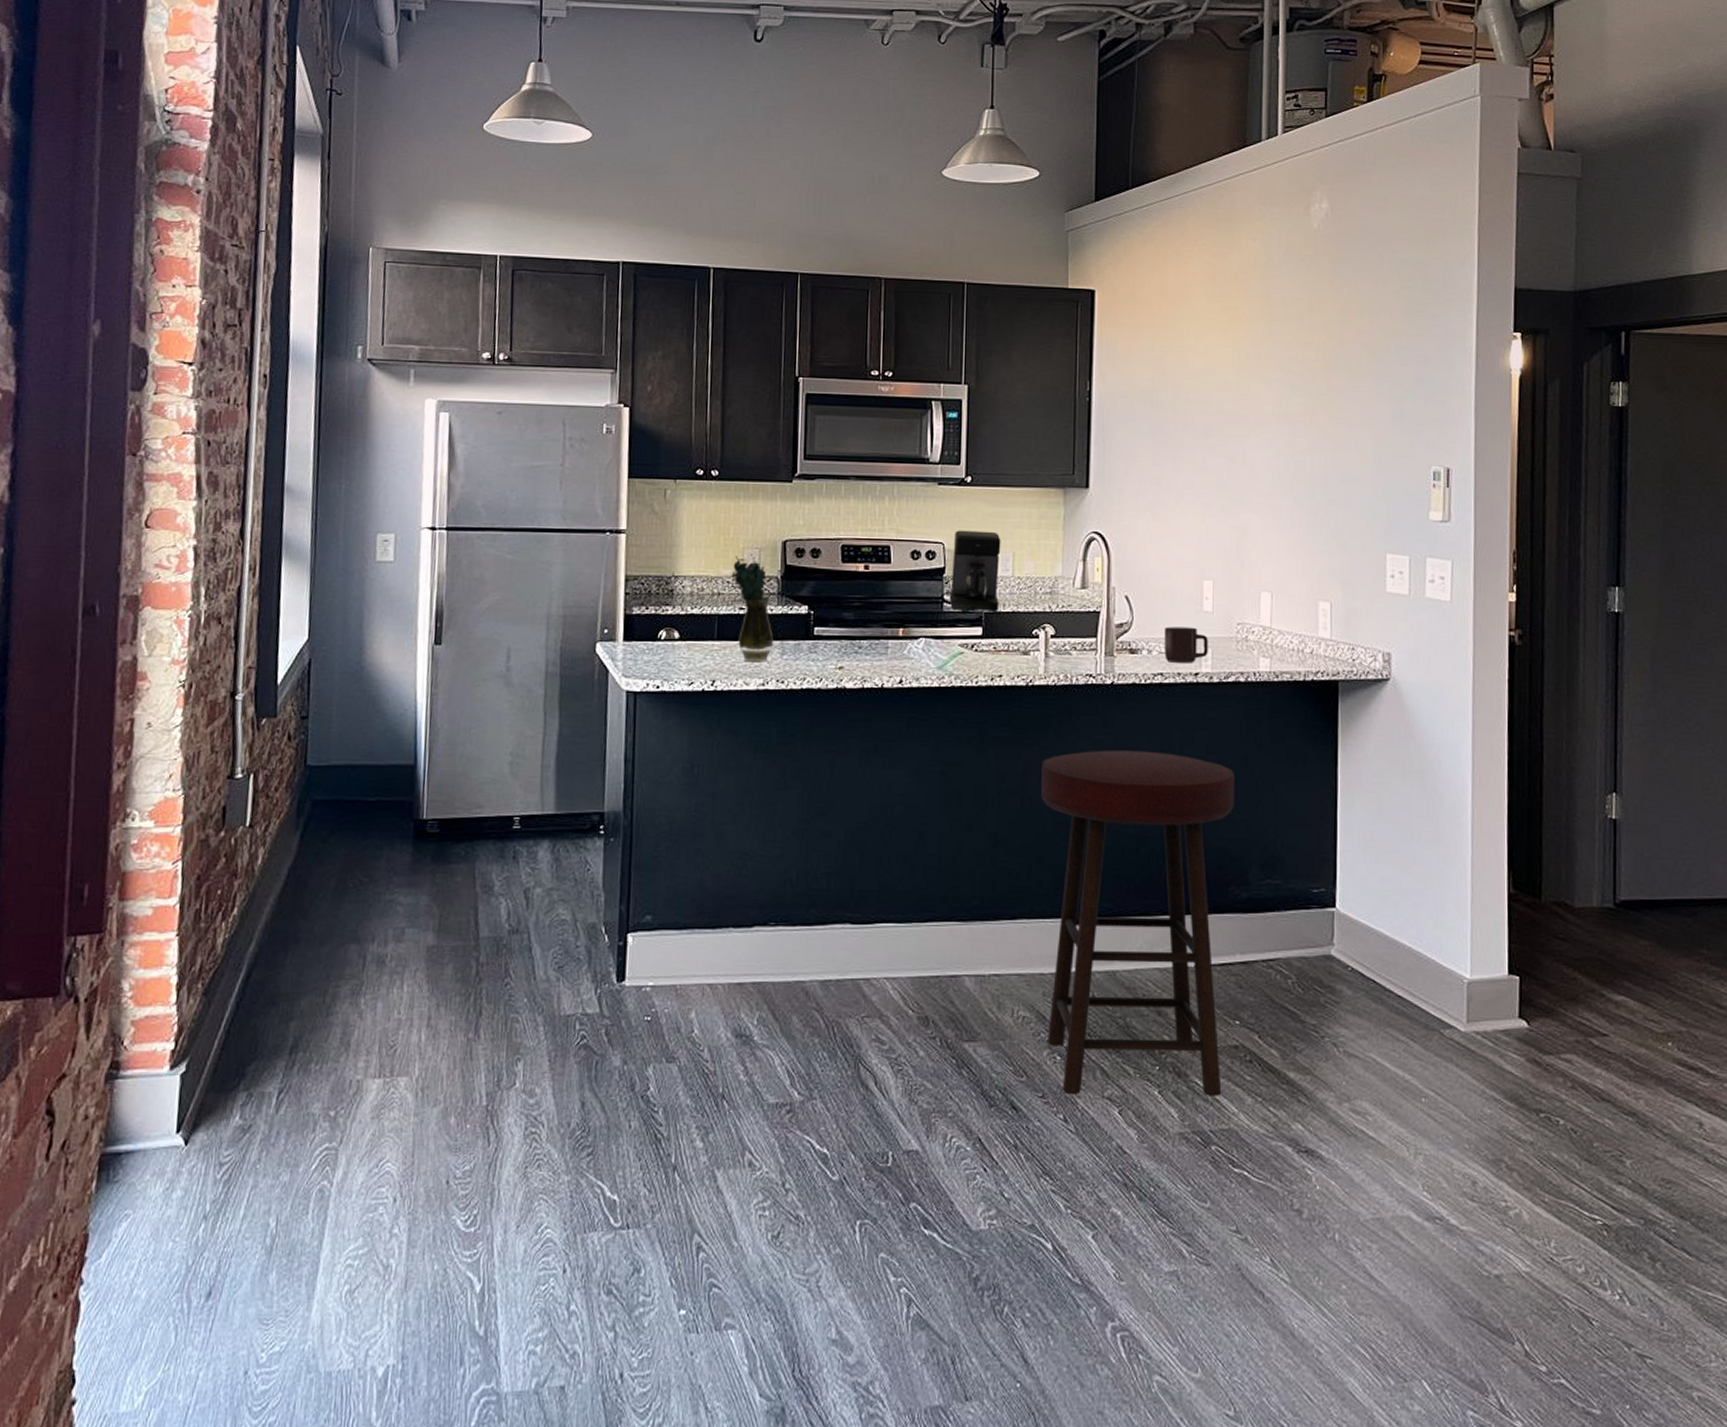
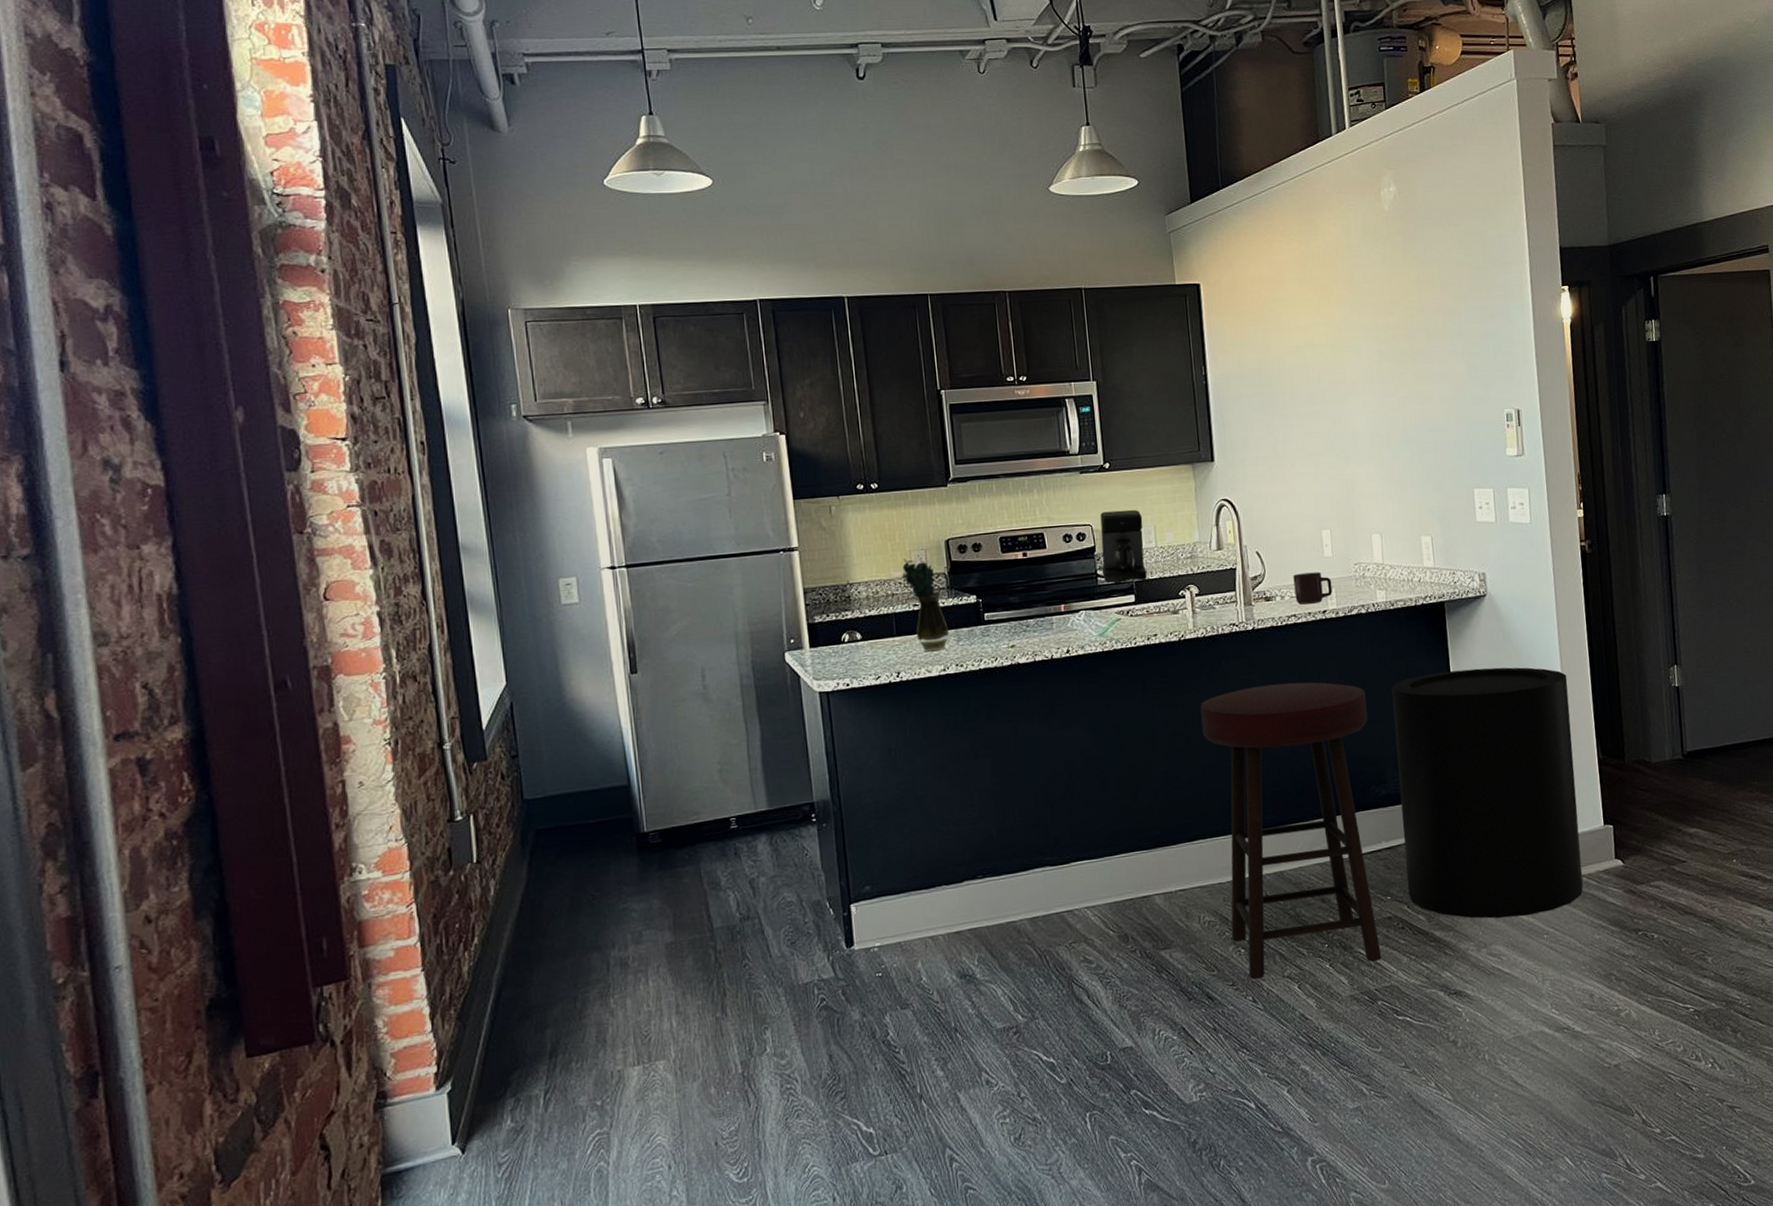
trash can: none [1261,762,1479,1071] -> present [1391,667,1583,919]

